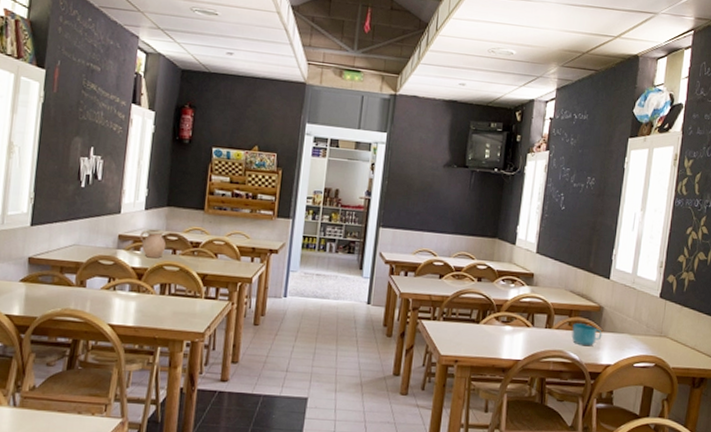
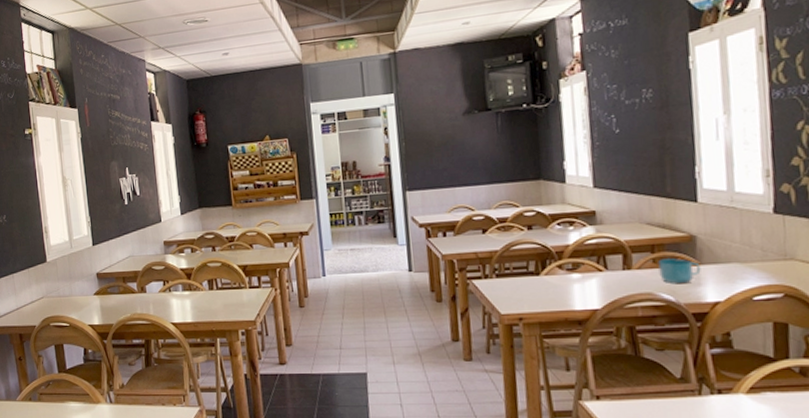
pitcher: present [140,228,167,259] -> none [181,230,206,258]

